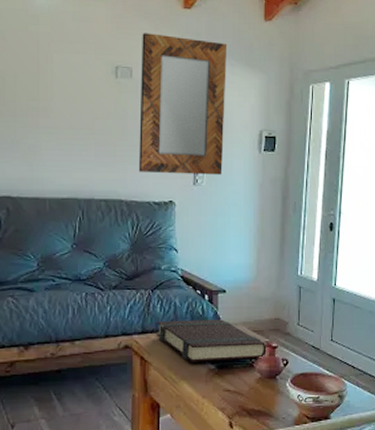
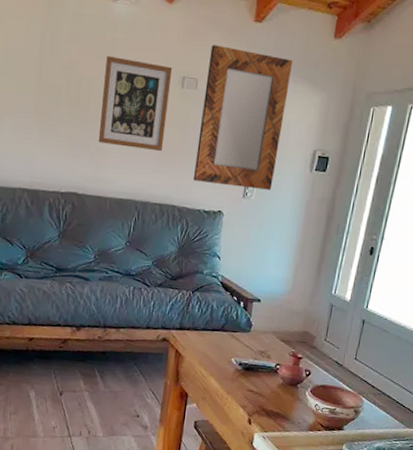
wall art: none [29,50,104,145] -> present [98,56,173,152]
book: present [155,319,267,362] -> none [191,320,293,366]

